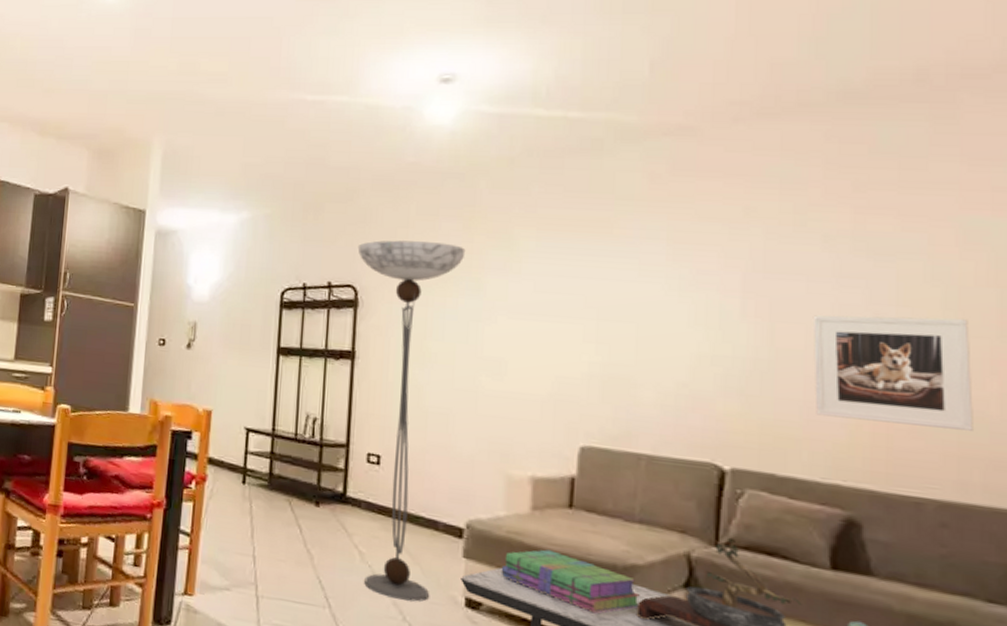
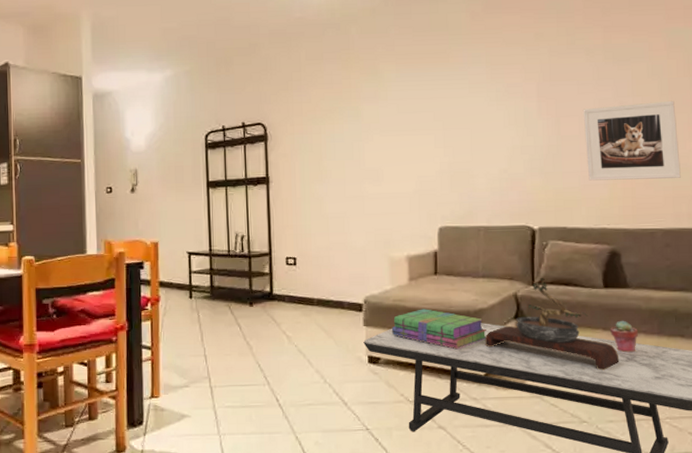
floor lamp: present [357,240,466,602] -> none [263,81,346,367]

